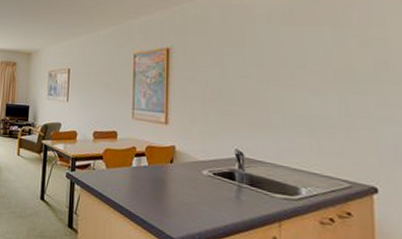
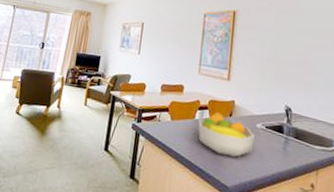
fruit bowl: none [135,159,201,207] -> present [198,112,255,157]

